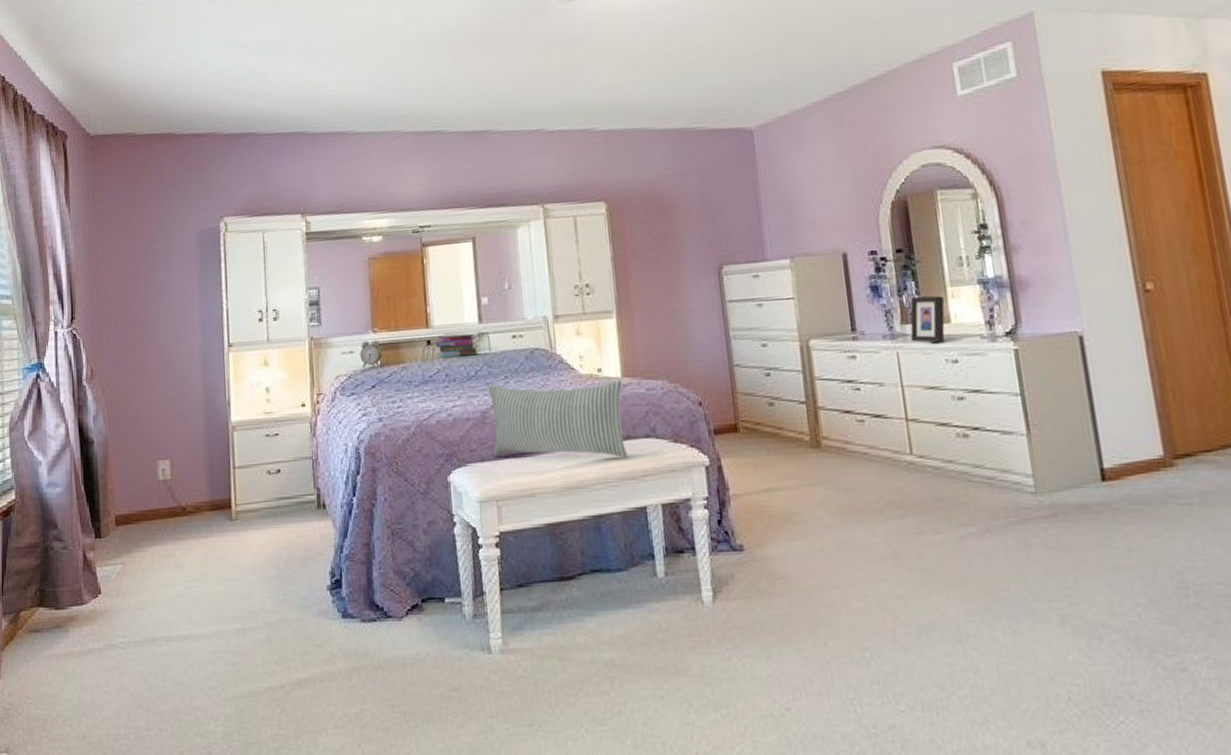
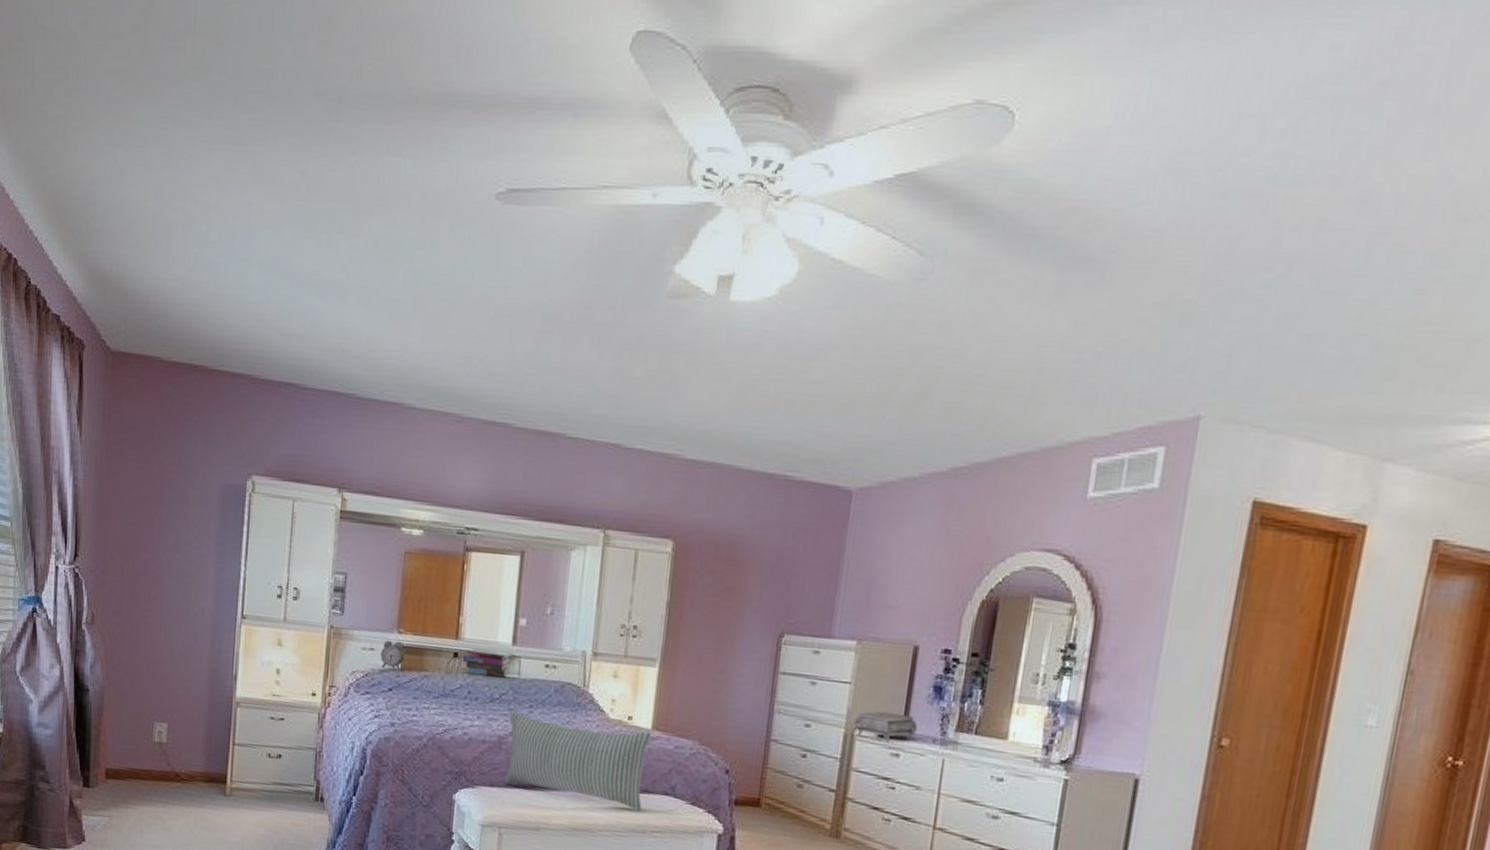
jewelry box: none [806,317,866,347] -> present [853,711,918,742]
picture frame: present [910,296,945,343] -> none [961,705,1008,759]

